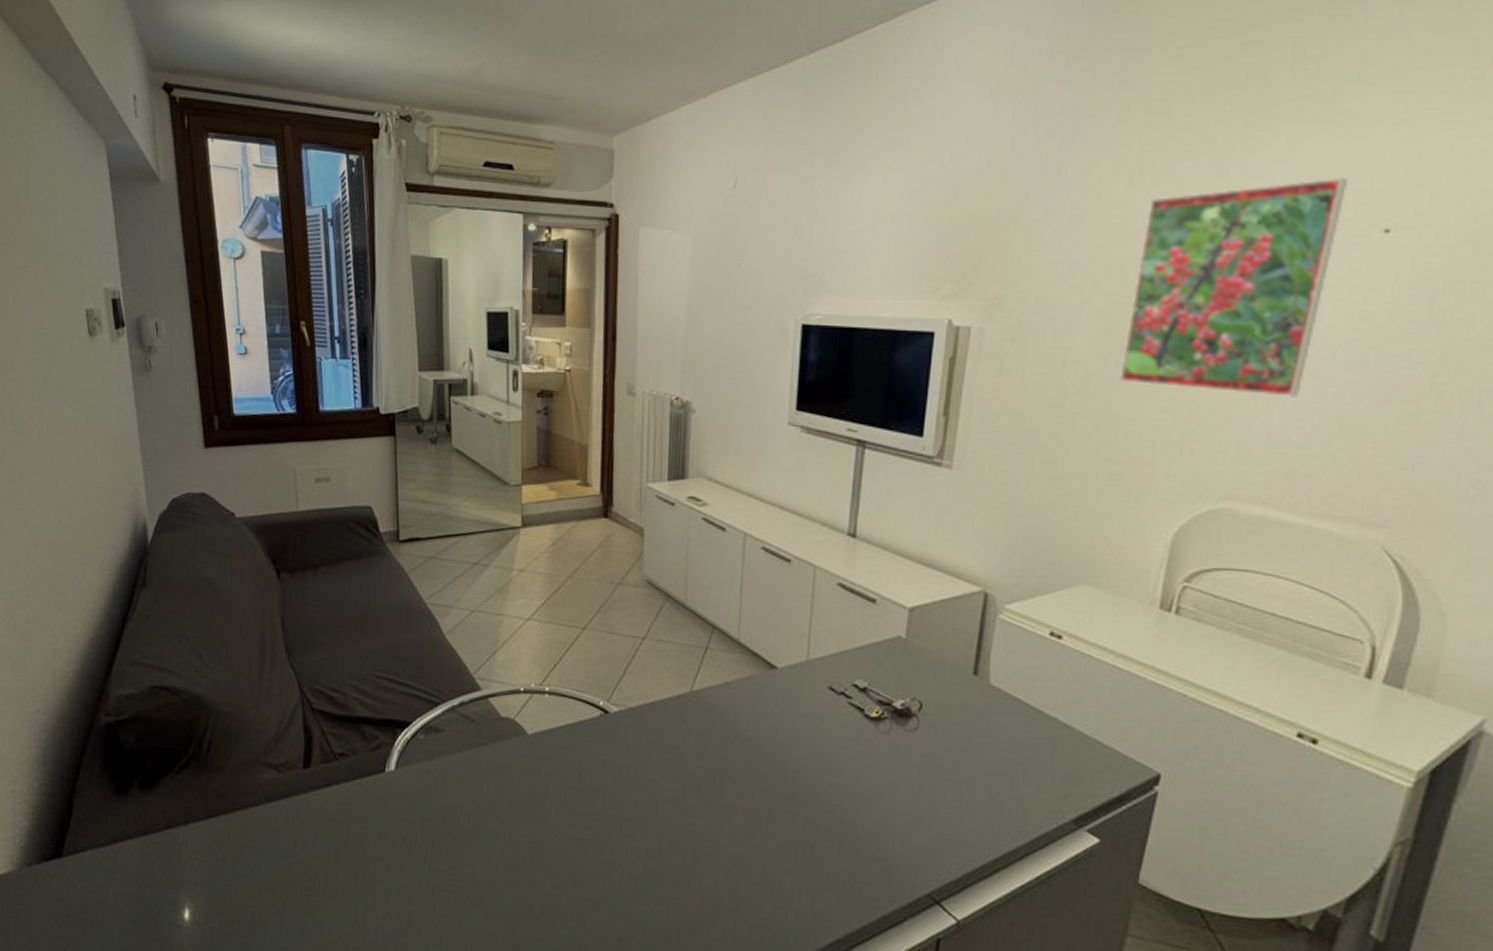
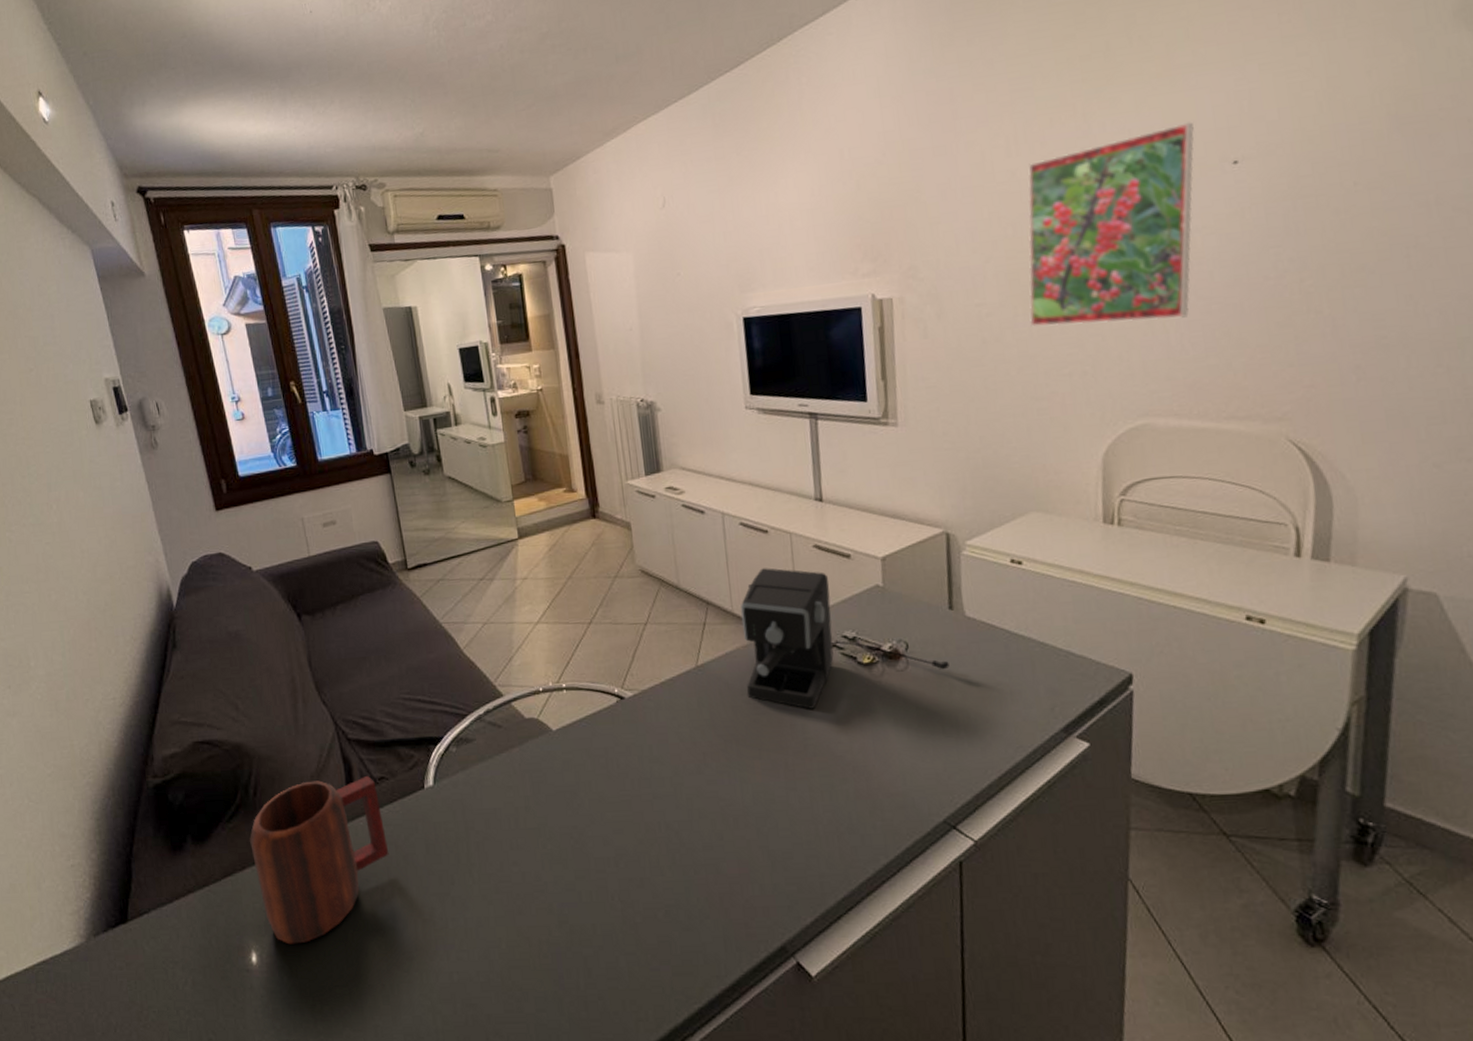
mug: none [197,745,339,908] -> present [250,775,389,945]
coffee maker: none [740,599,963,756] -> present [740,568,949,709]

